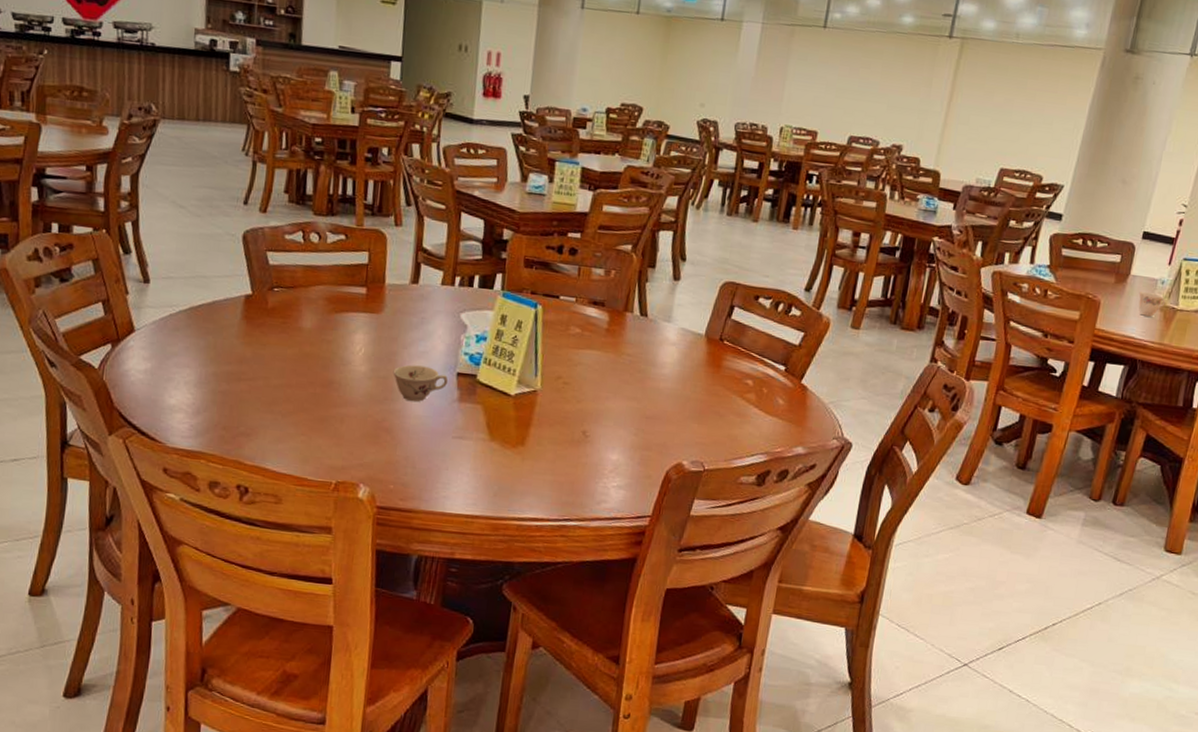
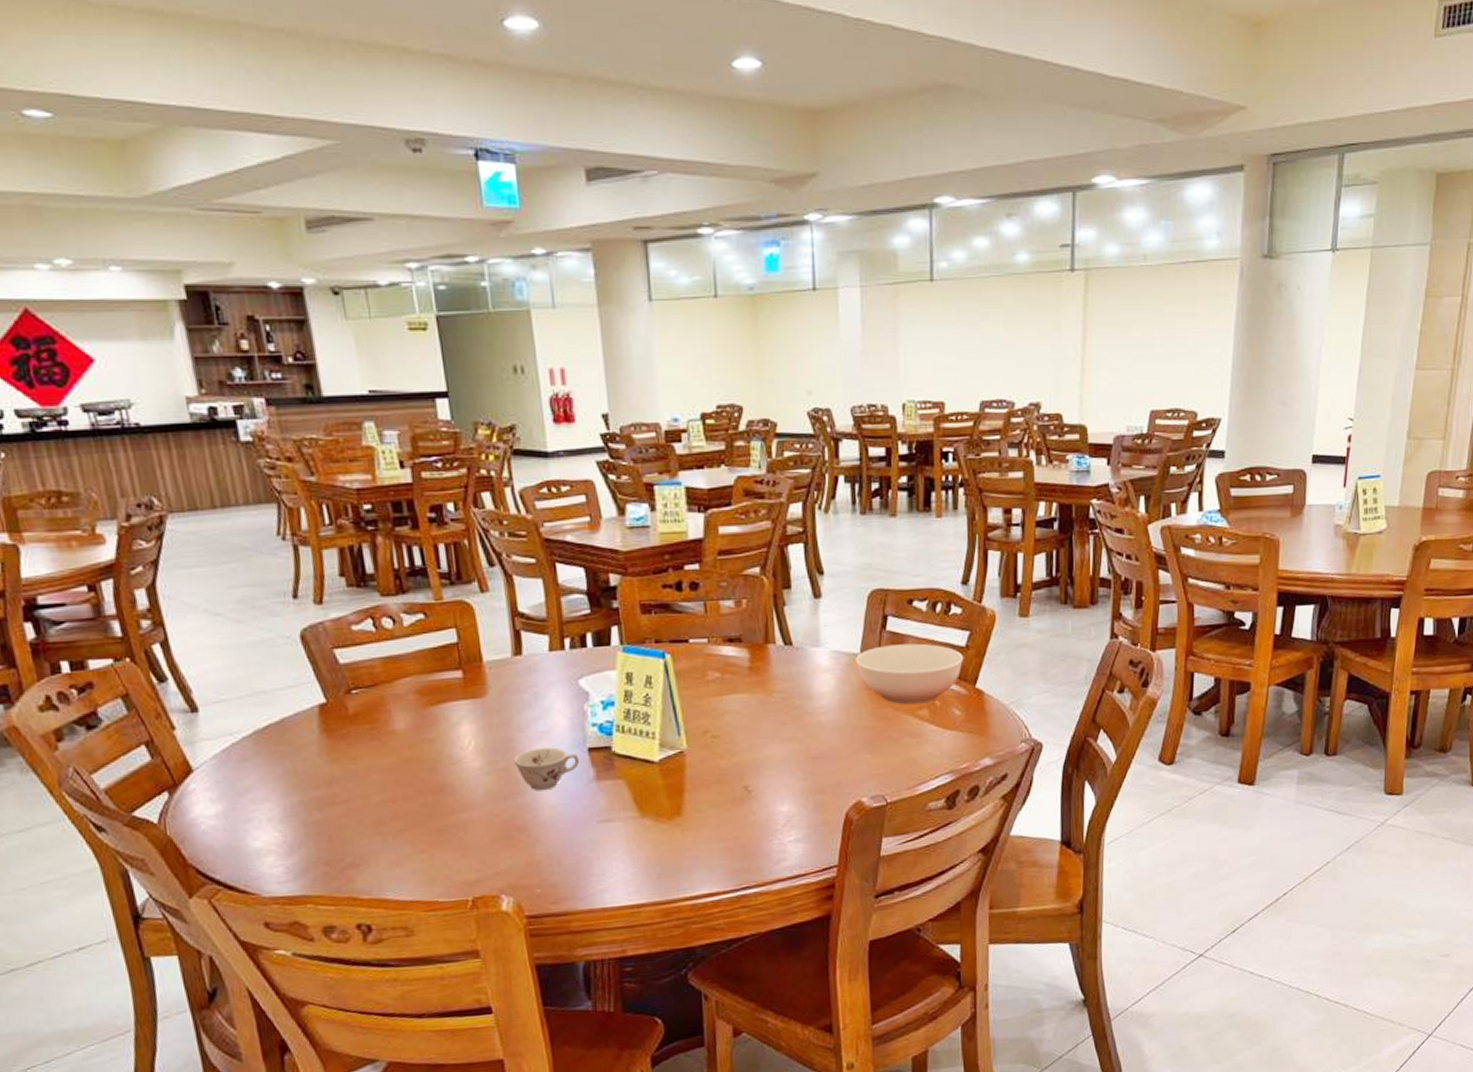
bowl: none [699,331,796,389] -> present [855,643,964,705]
teacup: present [1138,291,1166,317] -> none [1318,520,1347,547]

